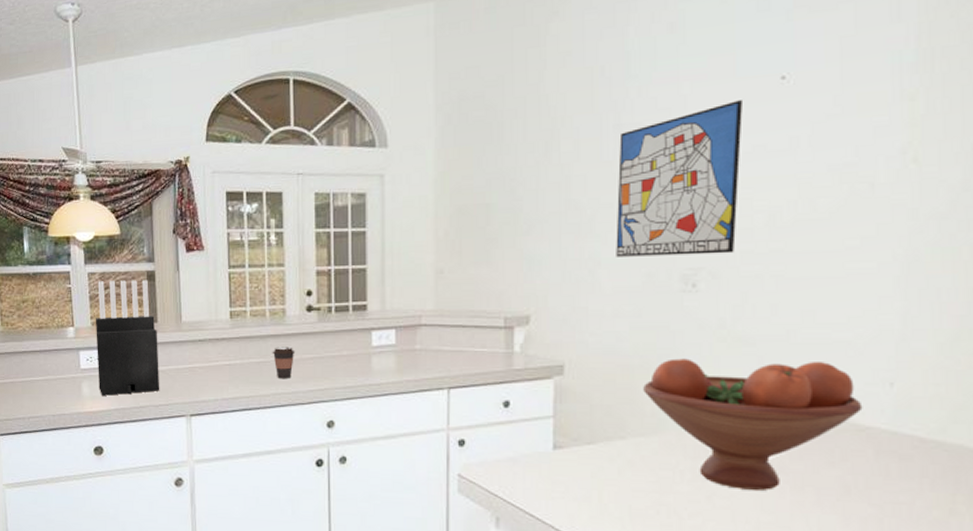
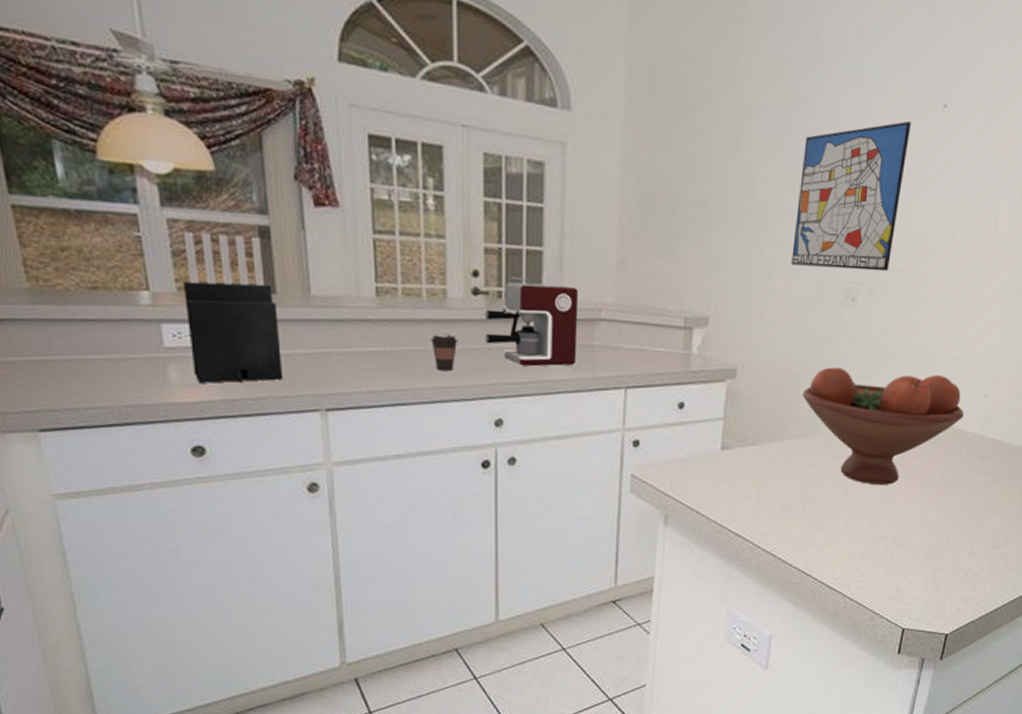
coffee maker: none [317,284,400,372] -> present [484,270,579,367]

